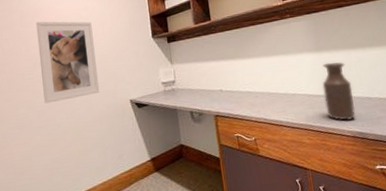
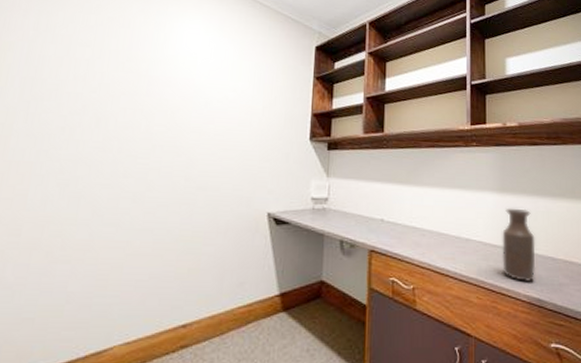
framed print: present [36,21,100,104] -> none [156,93,238,200]

